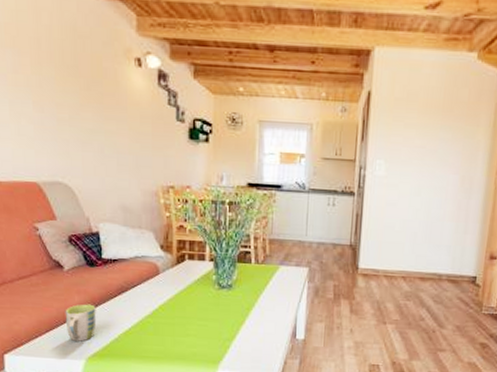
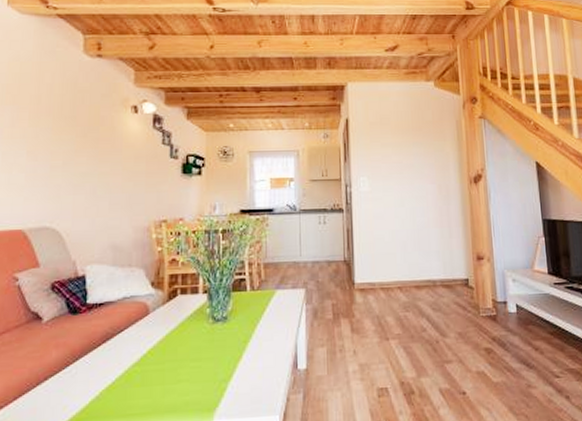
mug: present [65,304,97,342] -> none [38,358,76,407]

